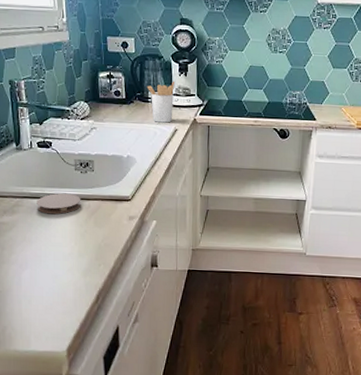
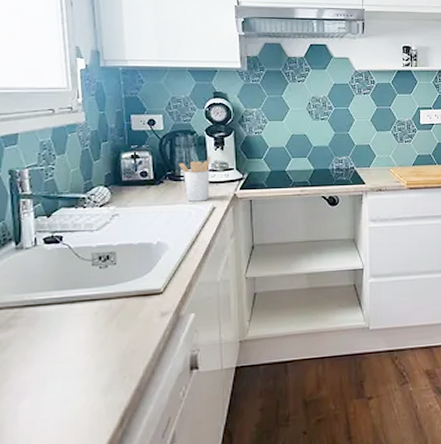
coaster: present [37,193,81,215] -> none [41,294,100,323]

